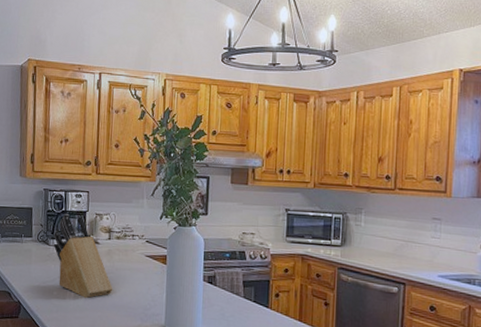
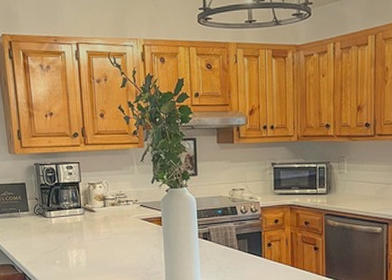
knife block: present [53,213,113,299] -> none [50,185,113,264]

